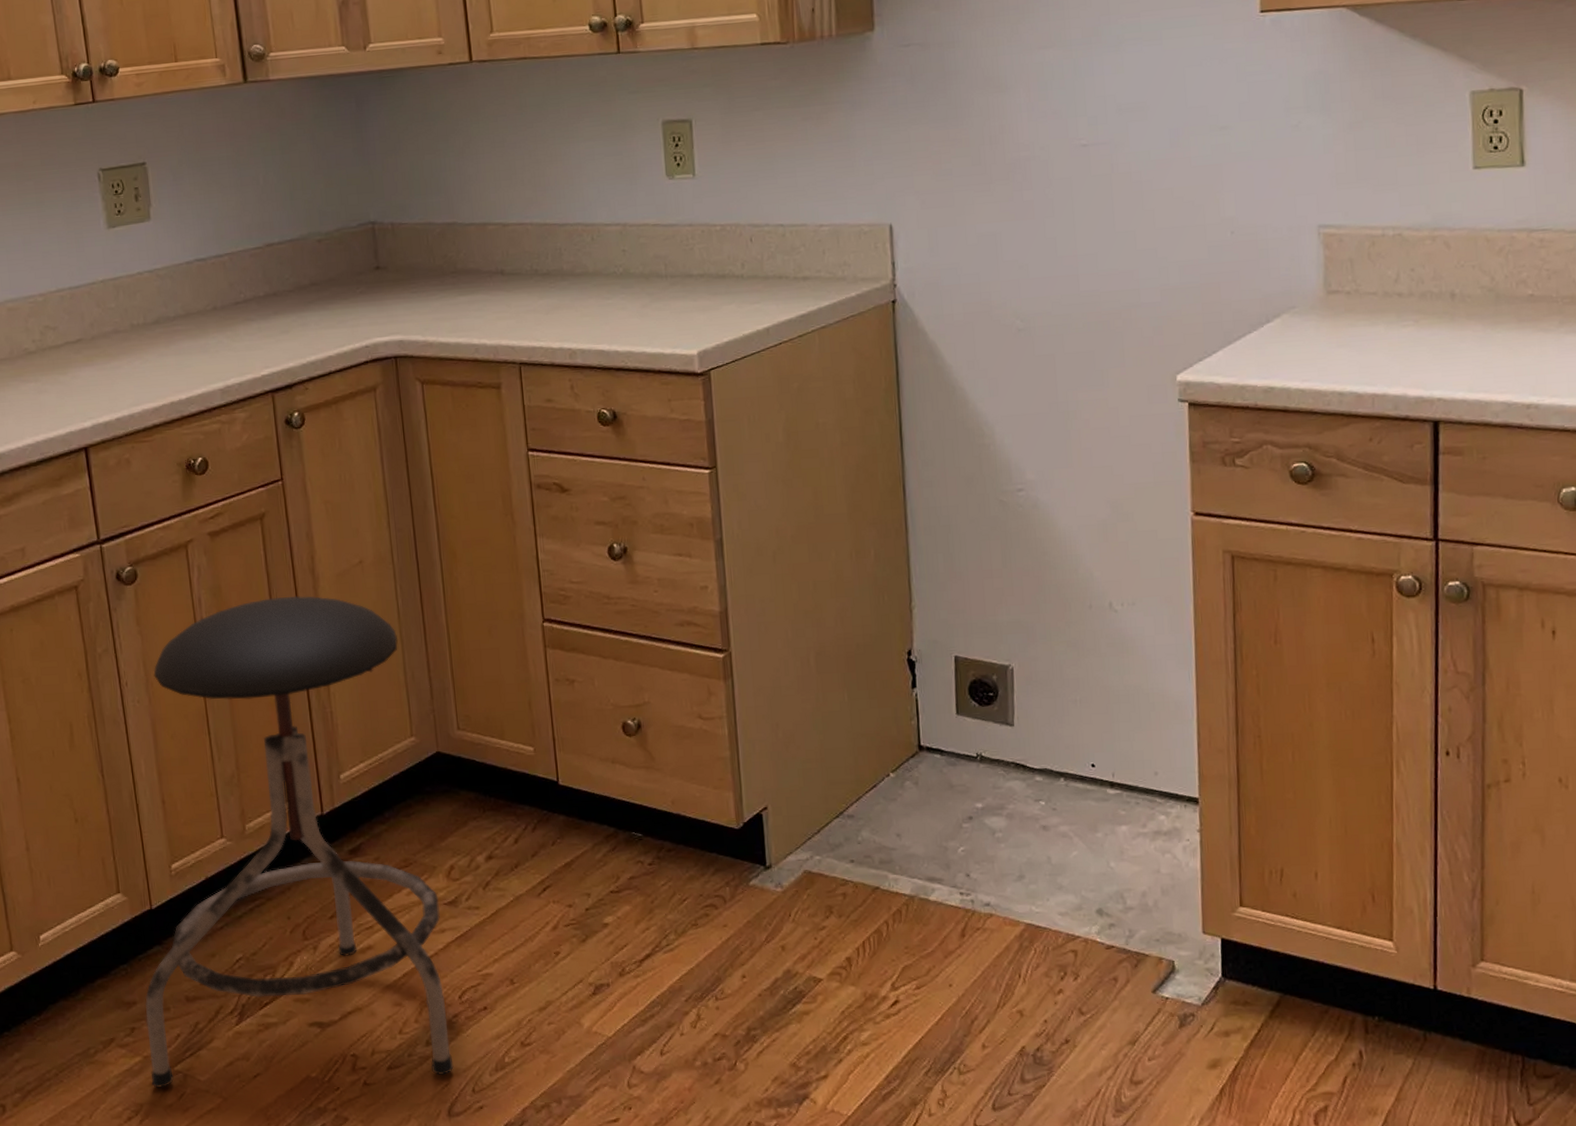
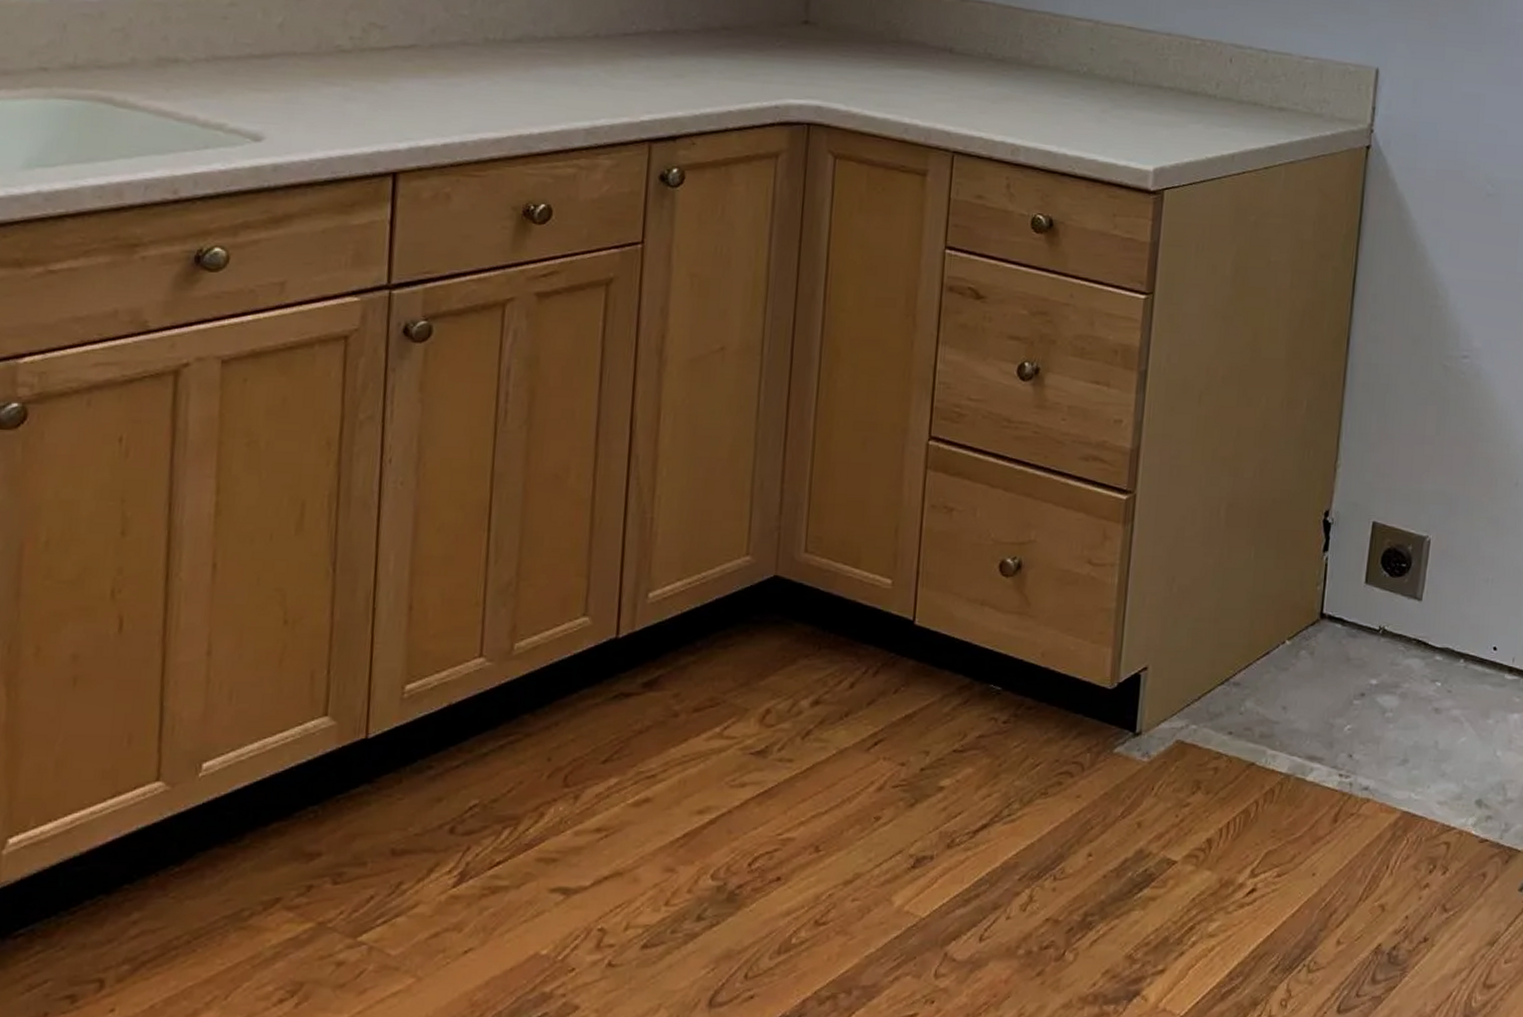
stool: present [145,595,454,1089] -> none [321,377,752,964]

